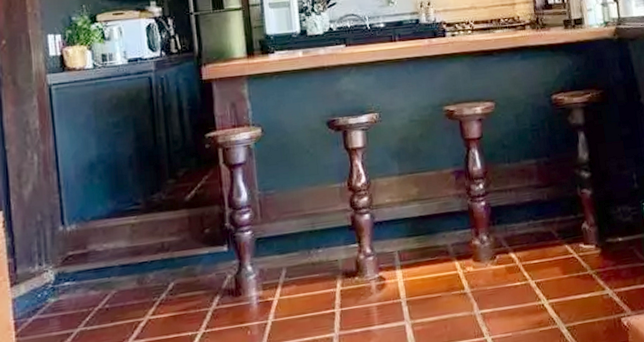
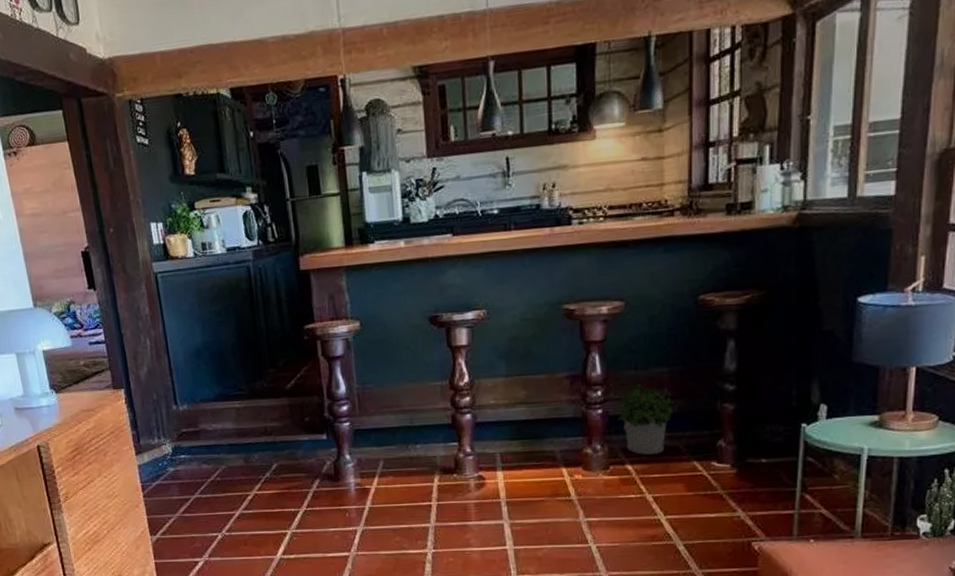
potted plant: none [493,175,545,242] -> present [612,384,675,455]

